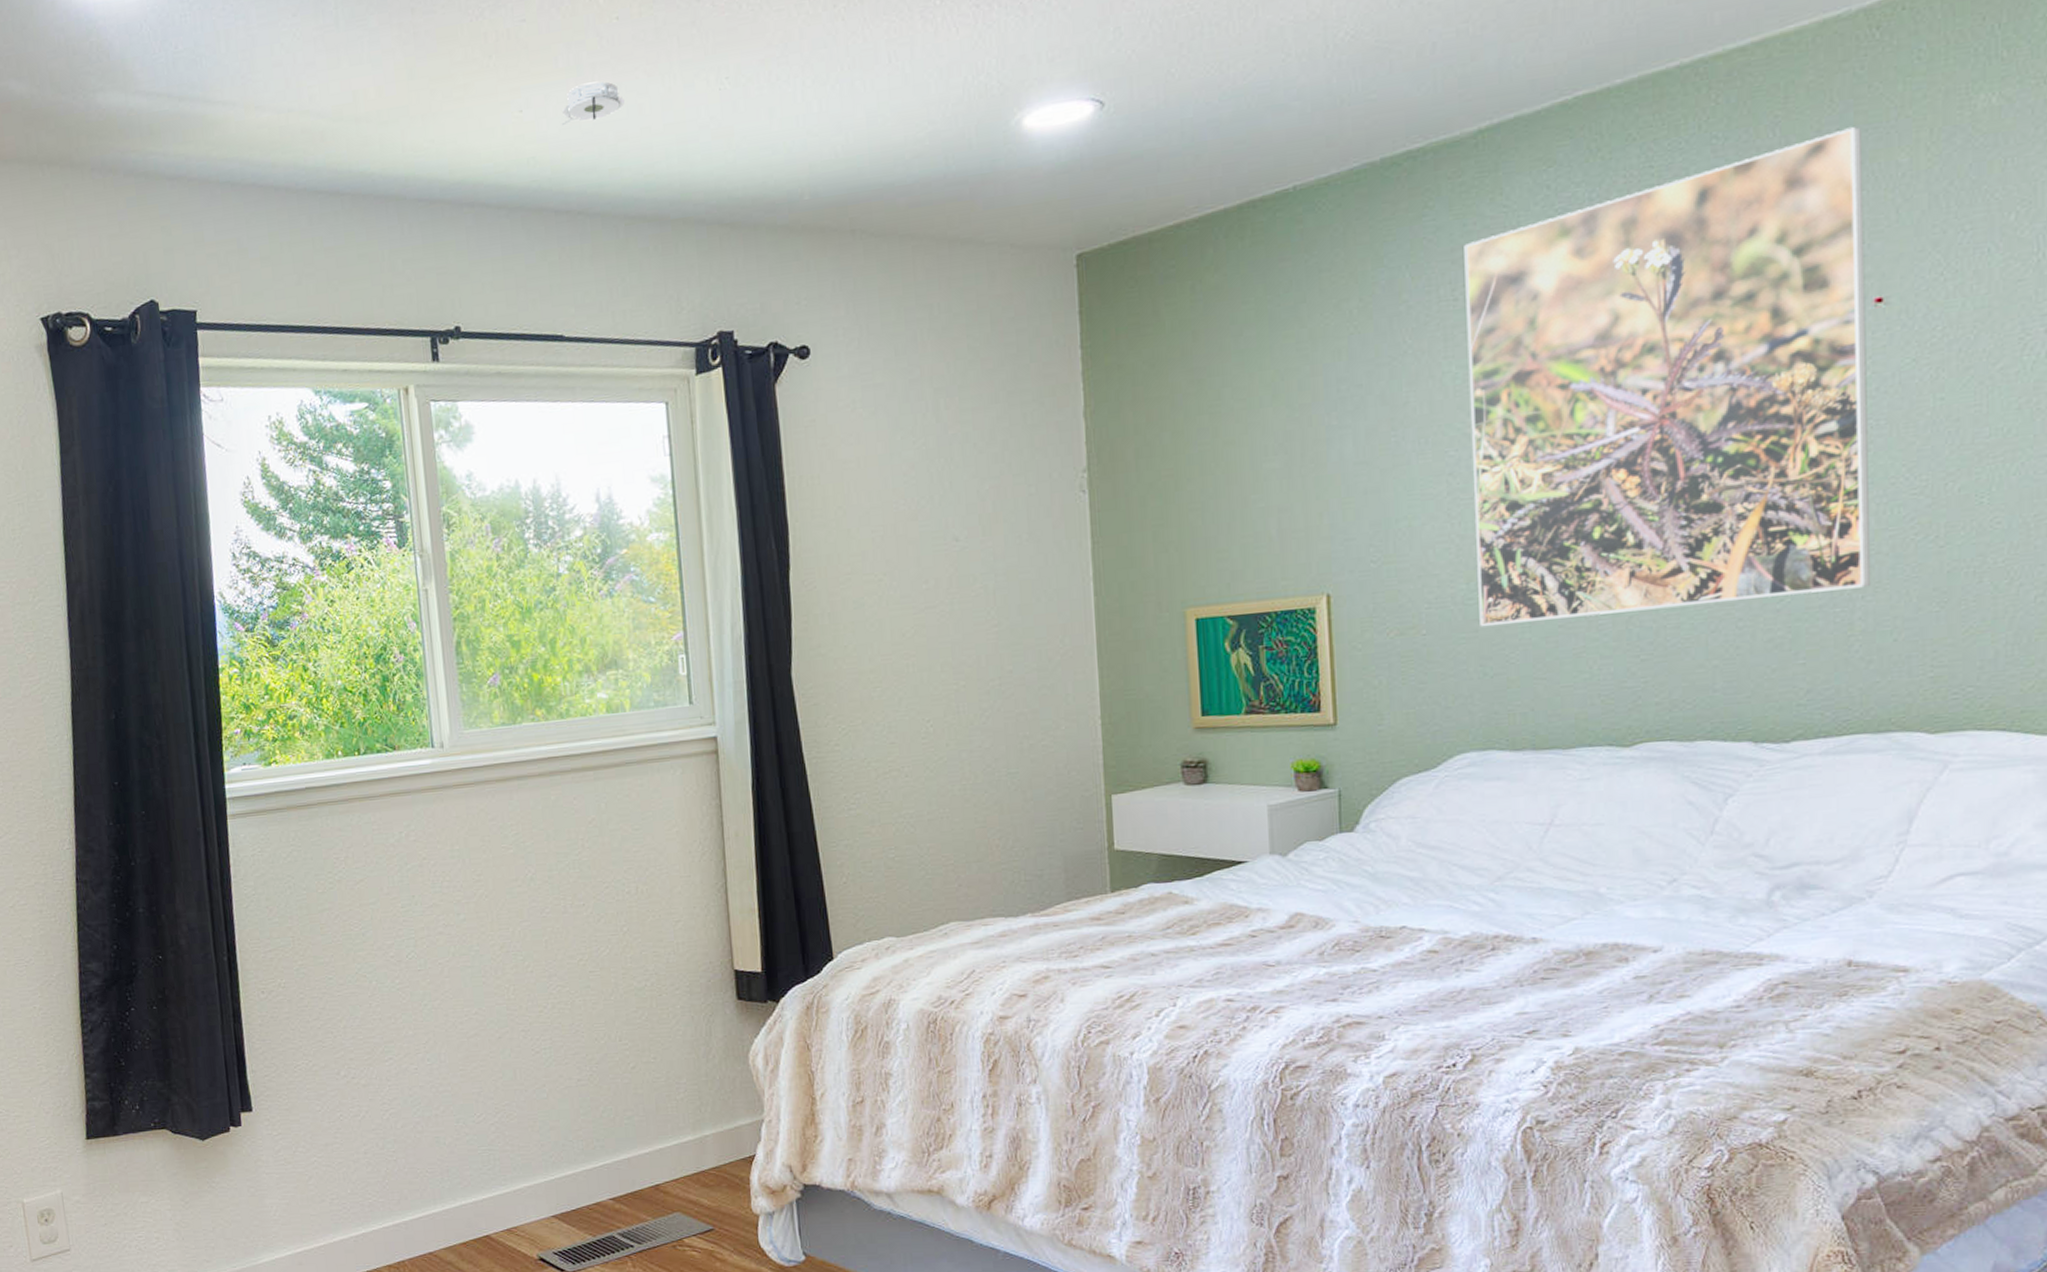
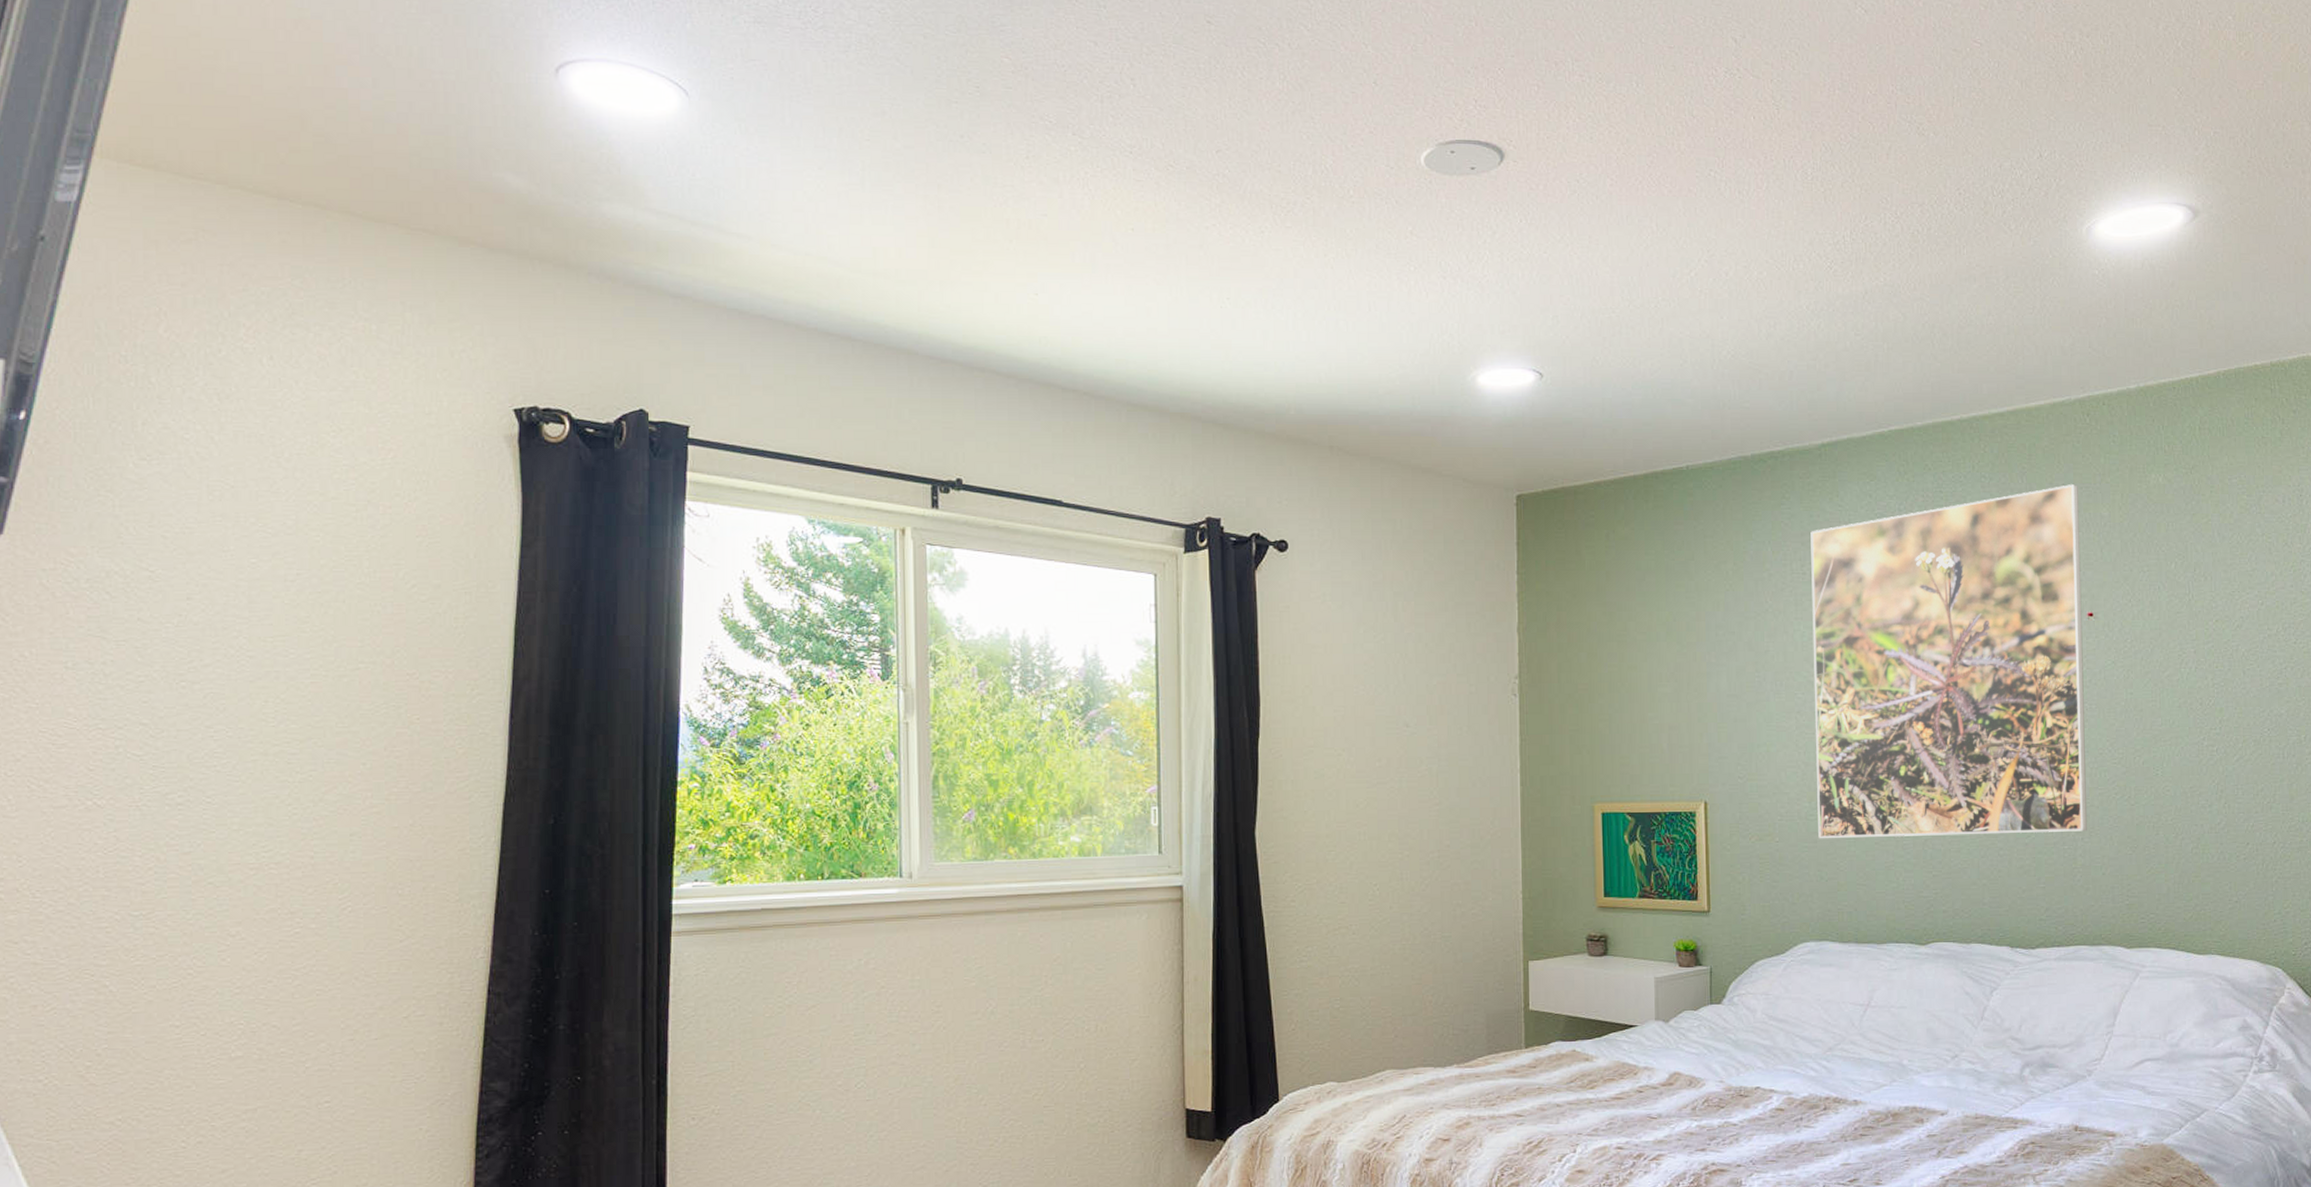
smoke detector: present [562,81,625,125] -> none [1075,280,1134,314]

